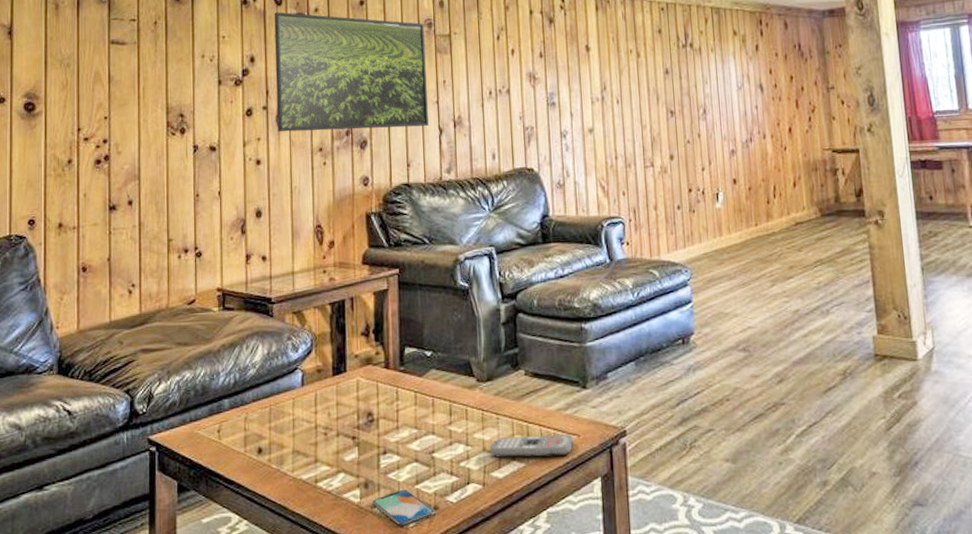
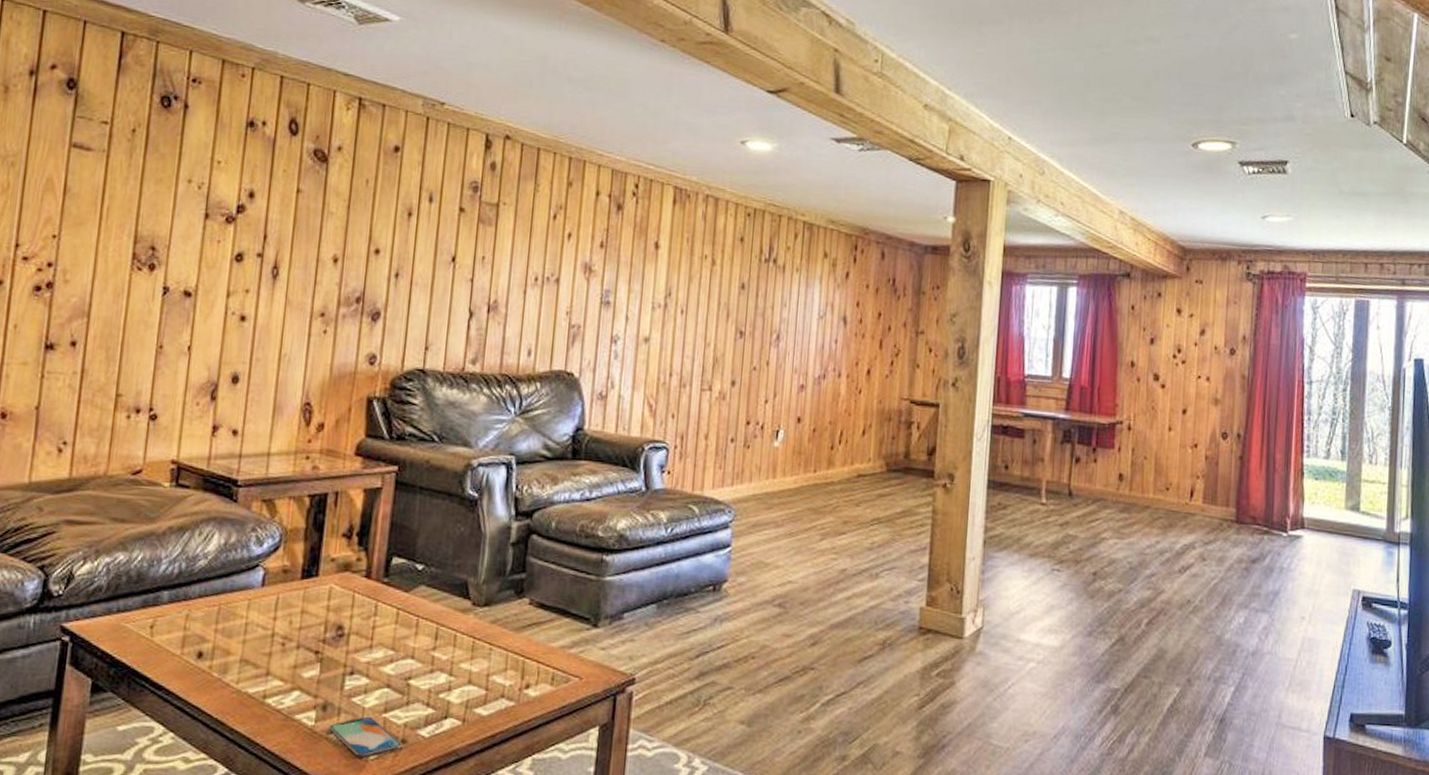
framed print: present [274,12,429,132] -> none [272,143,469,306]
remote control: present [489,434,574,458] -> none [475,671,575,700]

